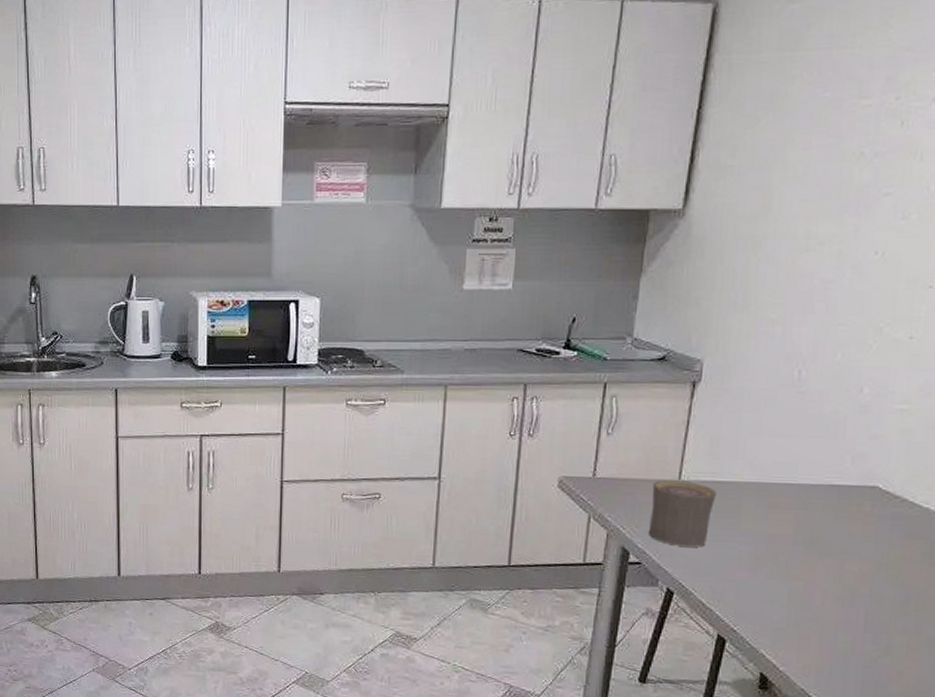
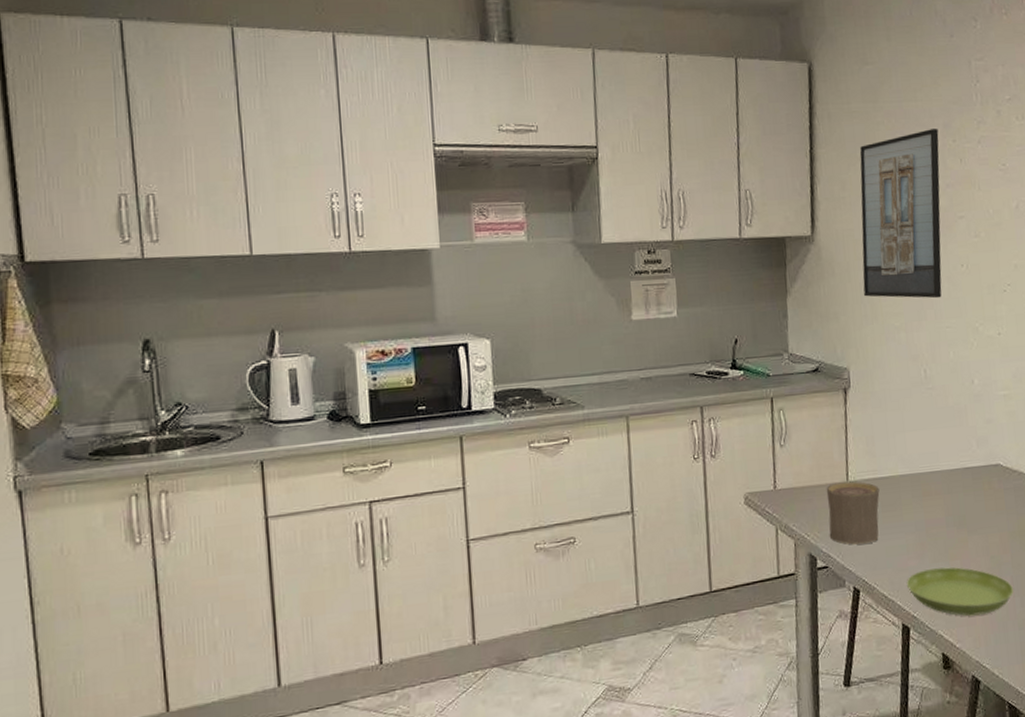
saucer: none [730,585,867,644] -> present [906,567,1014,616]
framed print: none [737,83,877,290] -> present [859,129,942,299]

